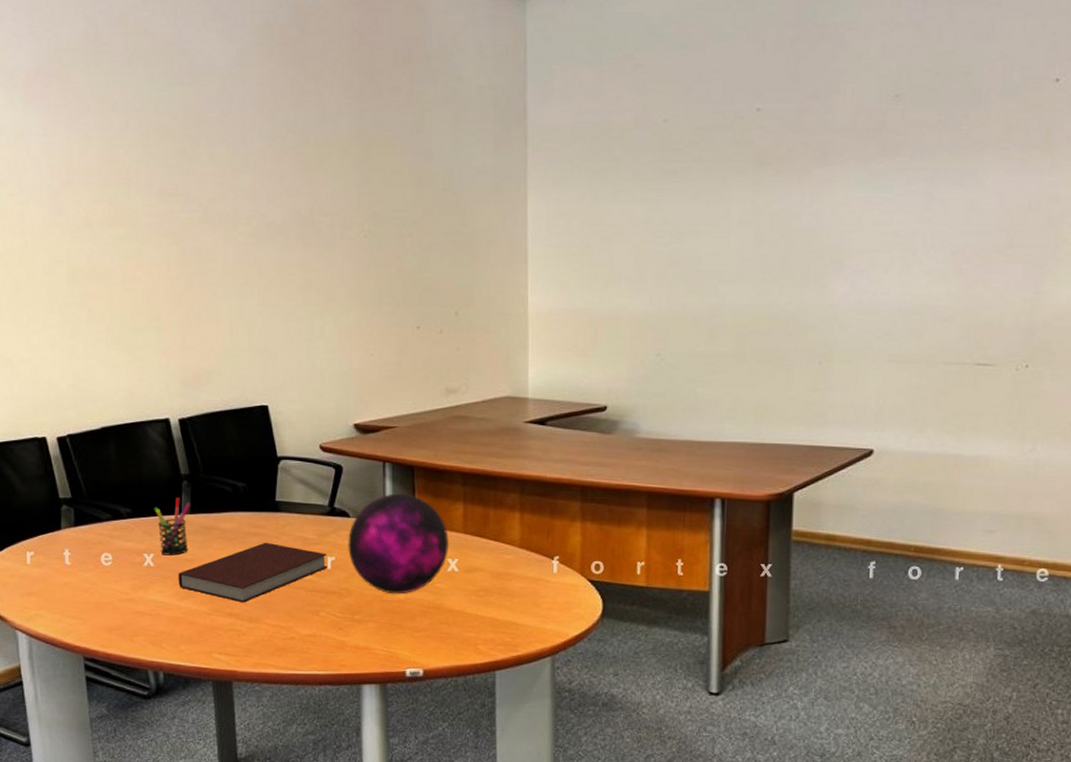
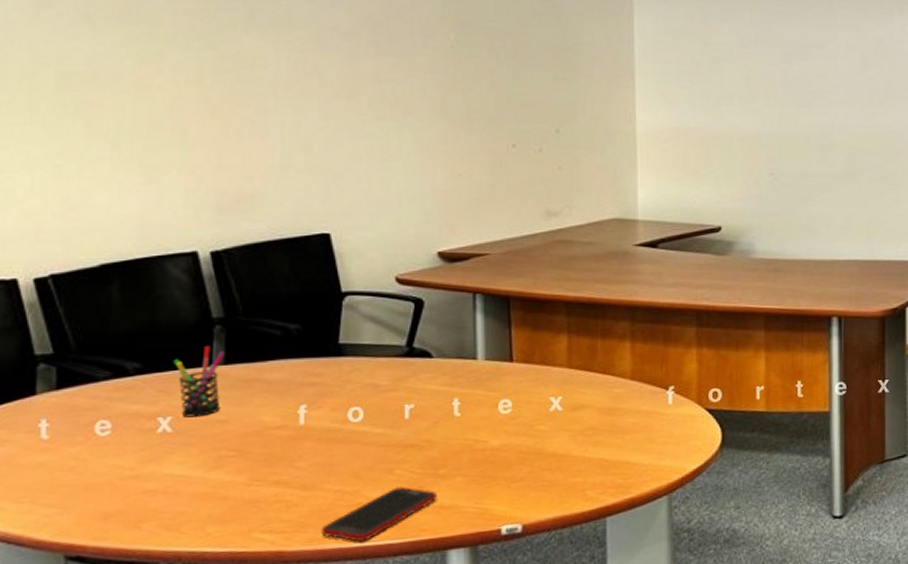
notebook: present [178,542,328,603] -> none [205,392,405,468]
cell phone: none [263,627,353,670] -> present [321,487,437,542]
decorative orb: present [347,493,450,595] -> none [429,327,552,442]

